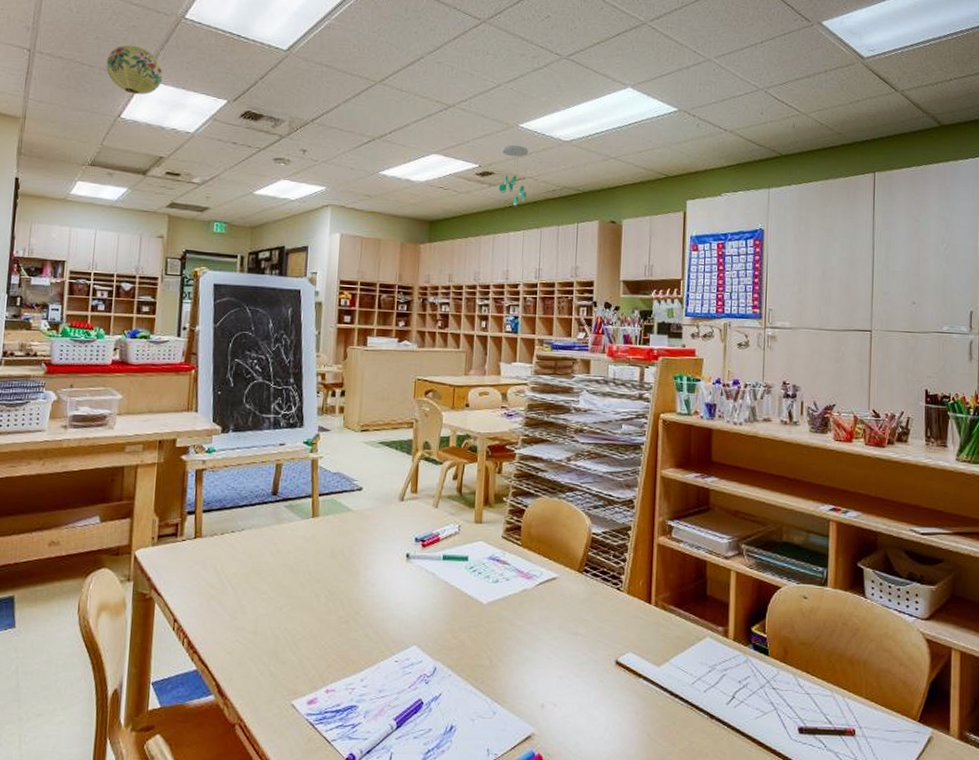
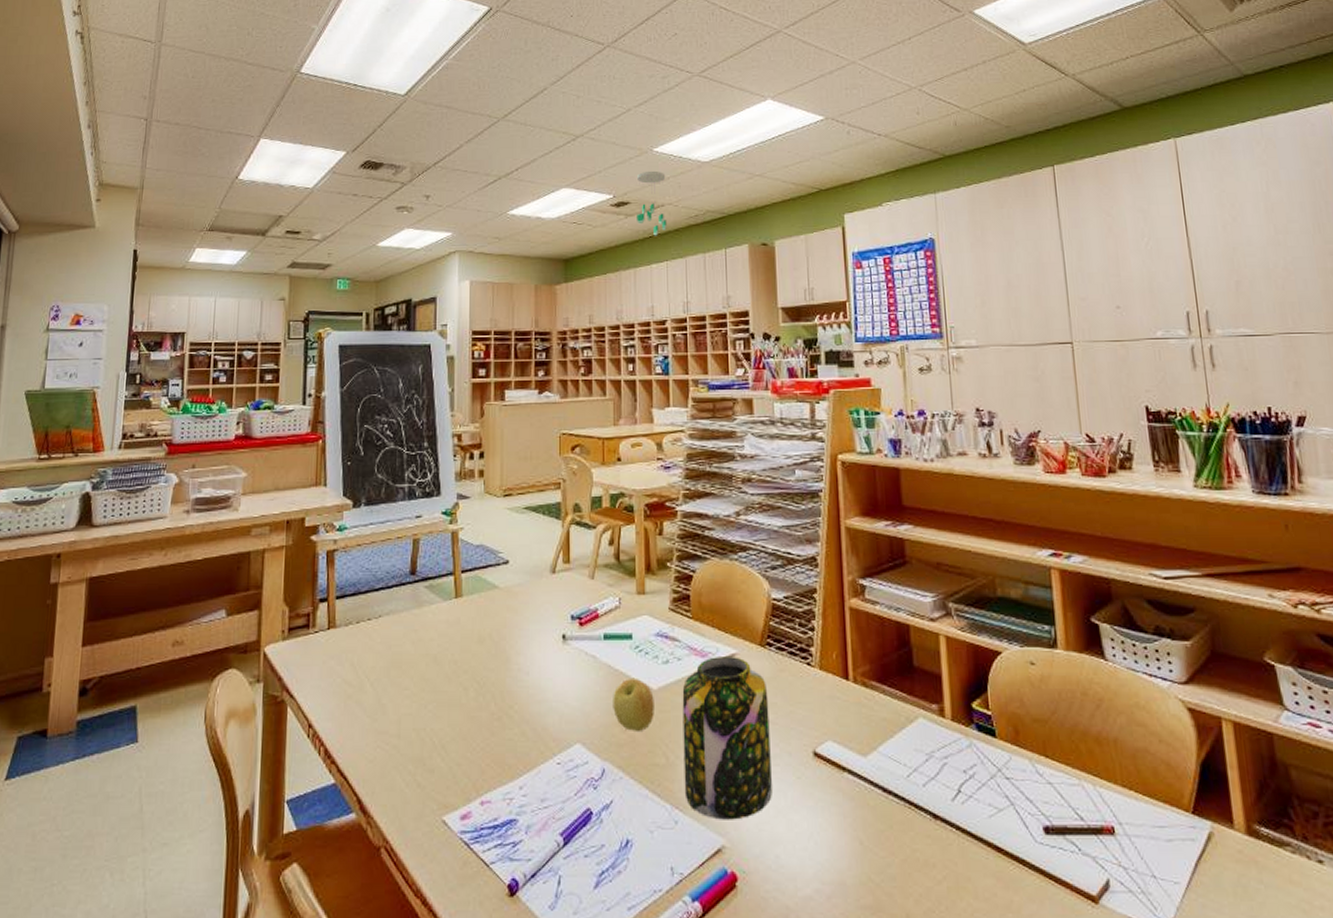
paper lantern: present [105,45,163,95] -> none [222,105,280,154]
apple: none [447,594,483,638] -> present [613,679,654,731]
jar: none [503,579,582,713] -> present [682,657,772,820]

